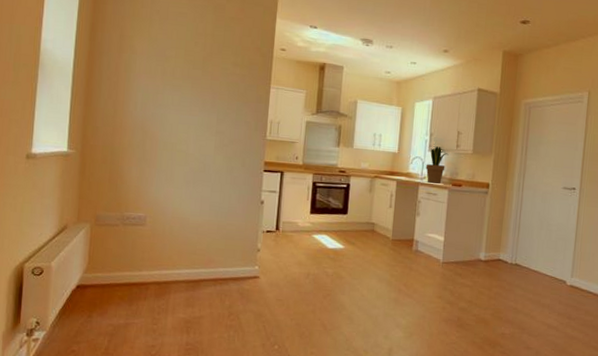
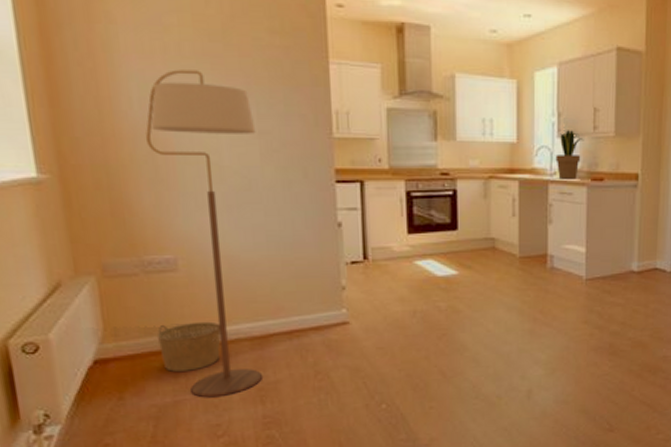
basket: none [122,263,167,302] -> present [156,321,221,372]
floor lamp: none [139,86,215,324] -> present [146,69,262,398]

